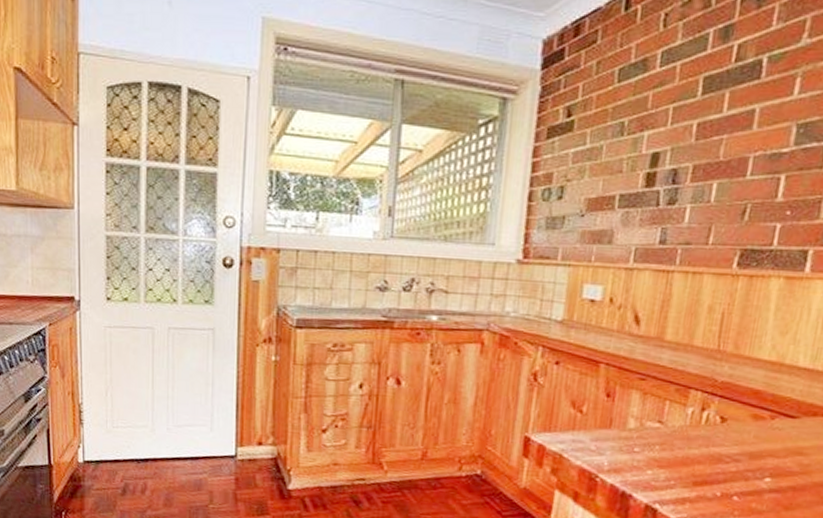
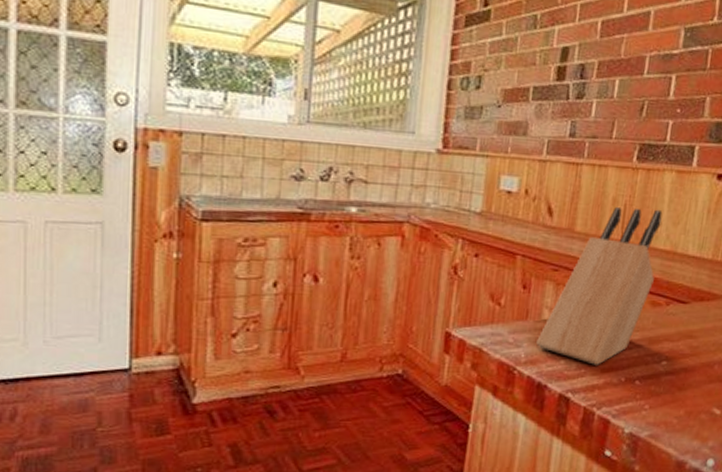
knife block: none [621,314,768,478] -> present [536,206,663,365]

